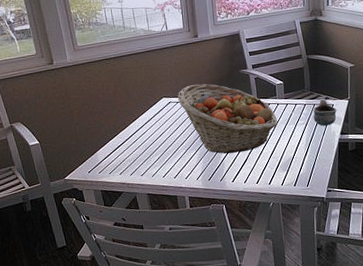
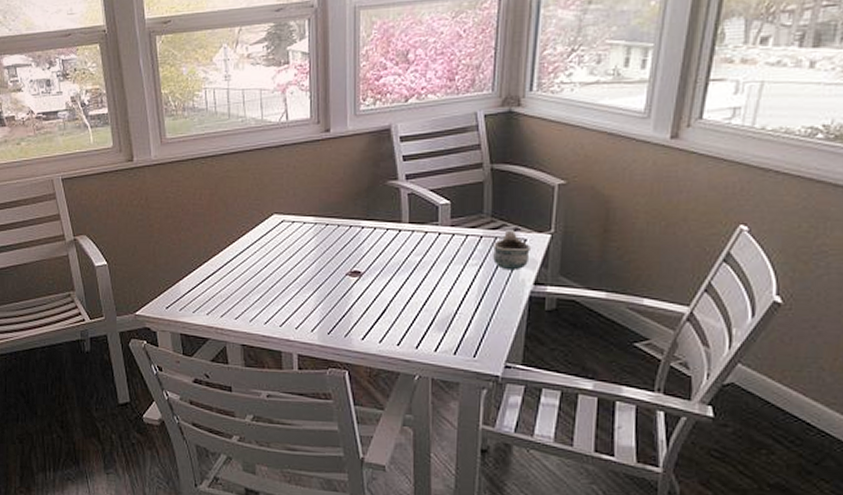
fruit basket: present [178,84,277,154] -> none [295,198,436,299]

